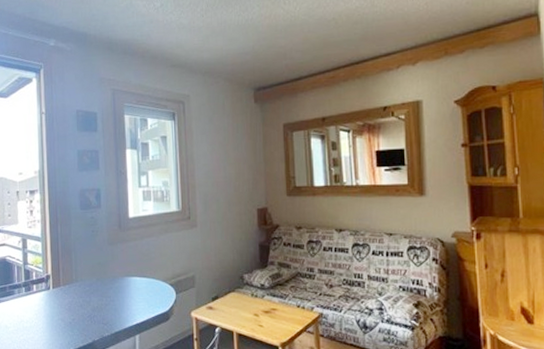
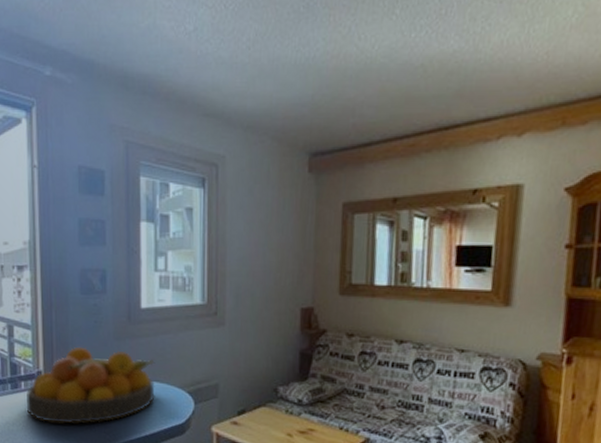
fruit bowl: none [37,252,143,318] -> present [26,346,155,424]

